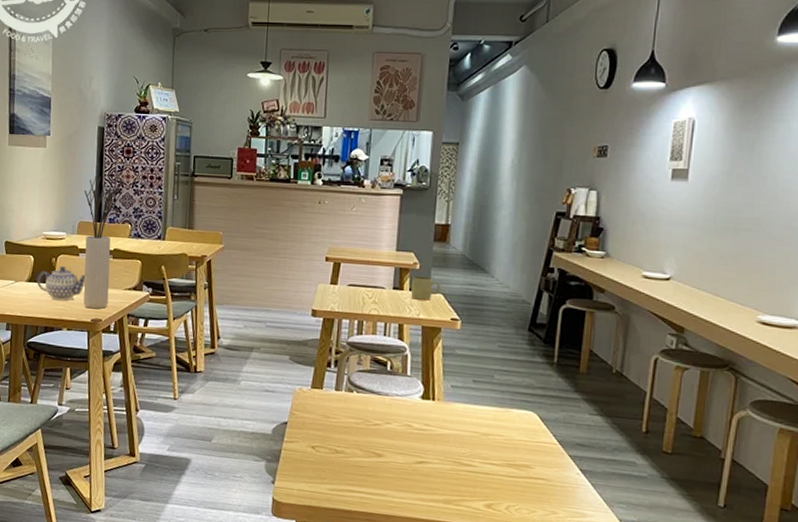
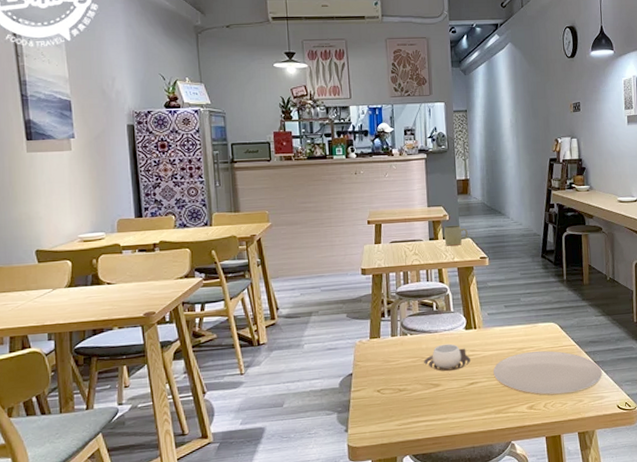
teapot: present [36,265,86,301] -> none [77,265,132,302]
vase: present [83,173,125,309] -> none [120,167,163,304]
cup: none [368,410,423,444] -> present [424,343,470,372]
plate: none [447,439,589,503] -> present [493,350,602,396]

